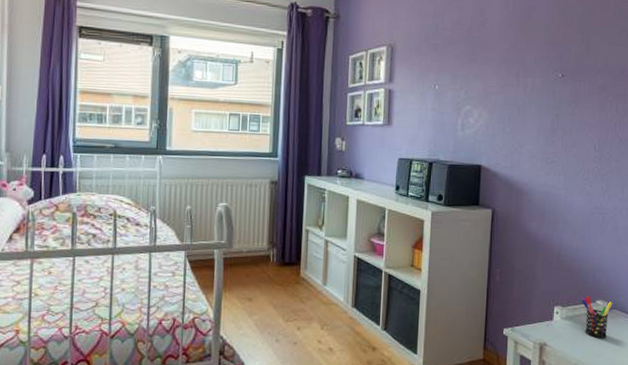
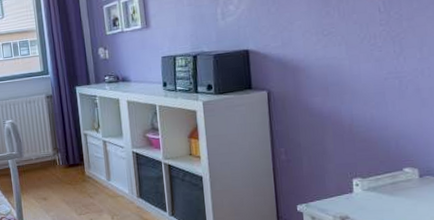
pen holder: present [581,296,613,338] -> none [384,165,425,207]

